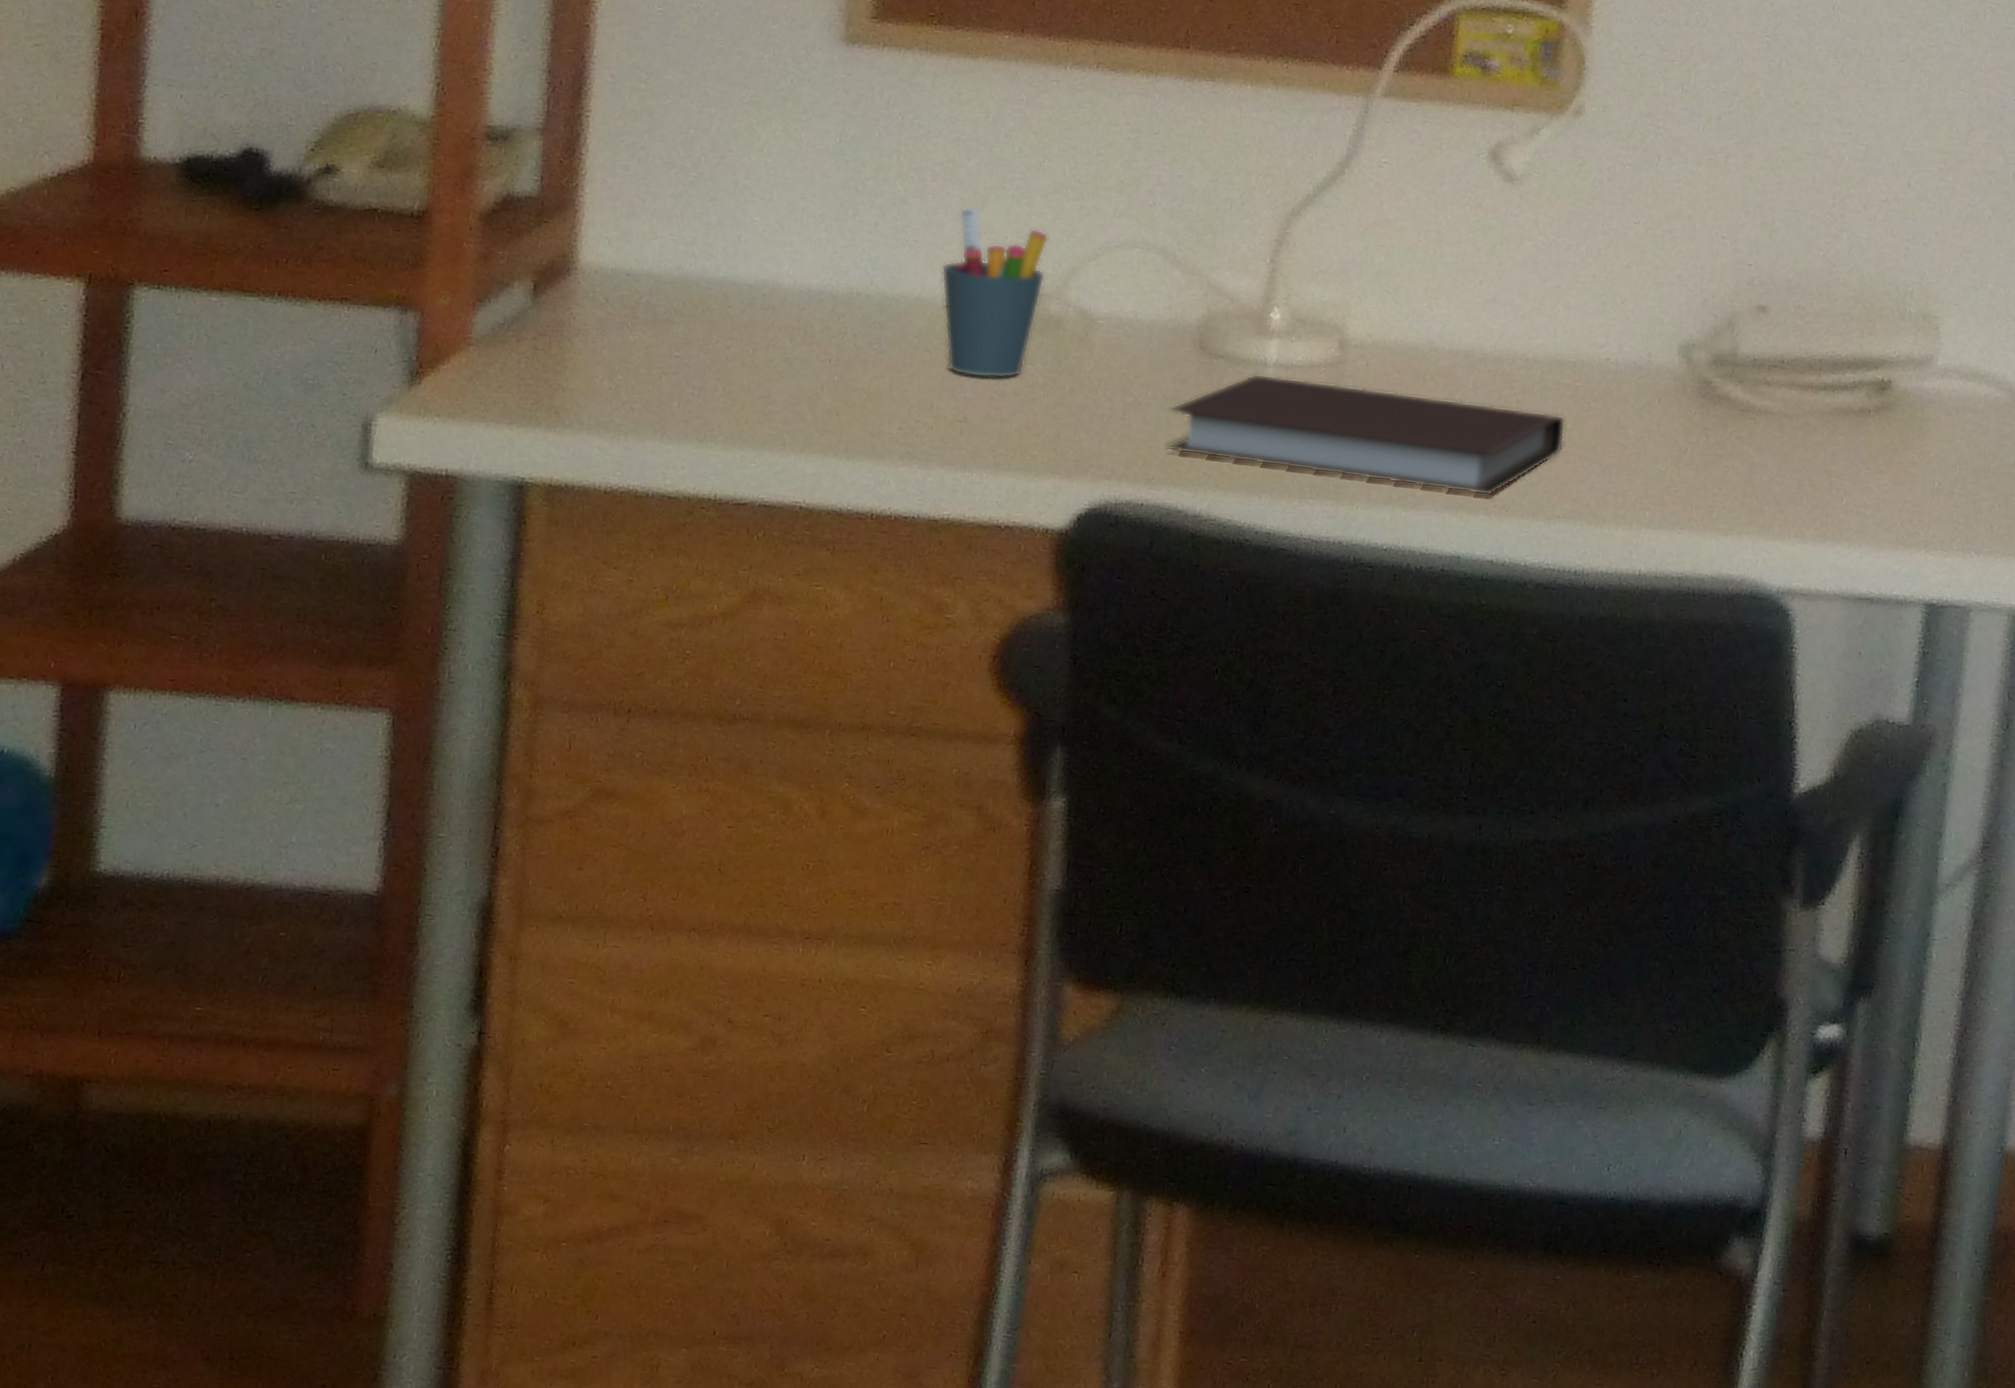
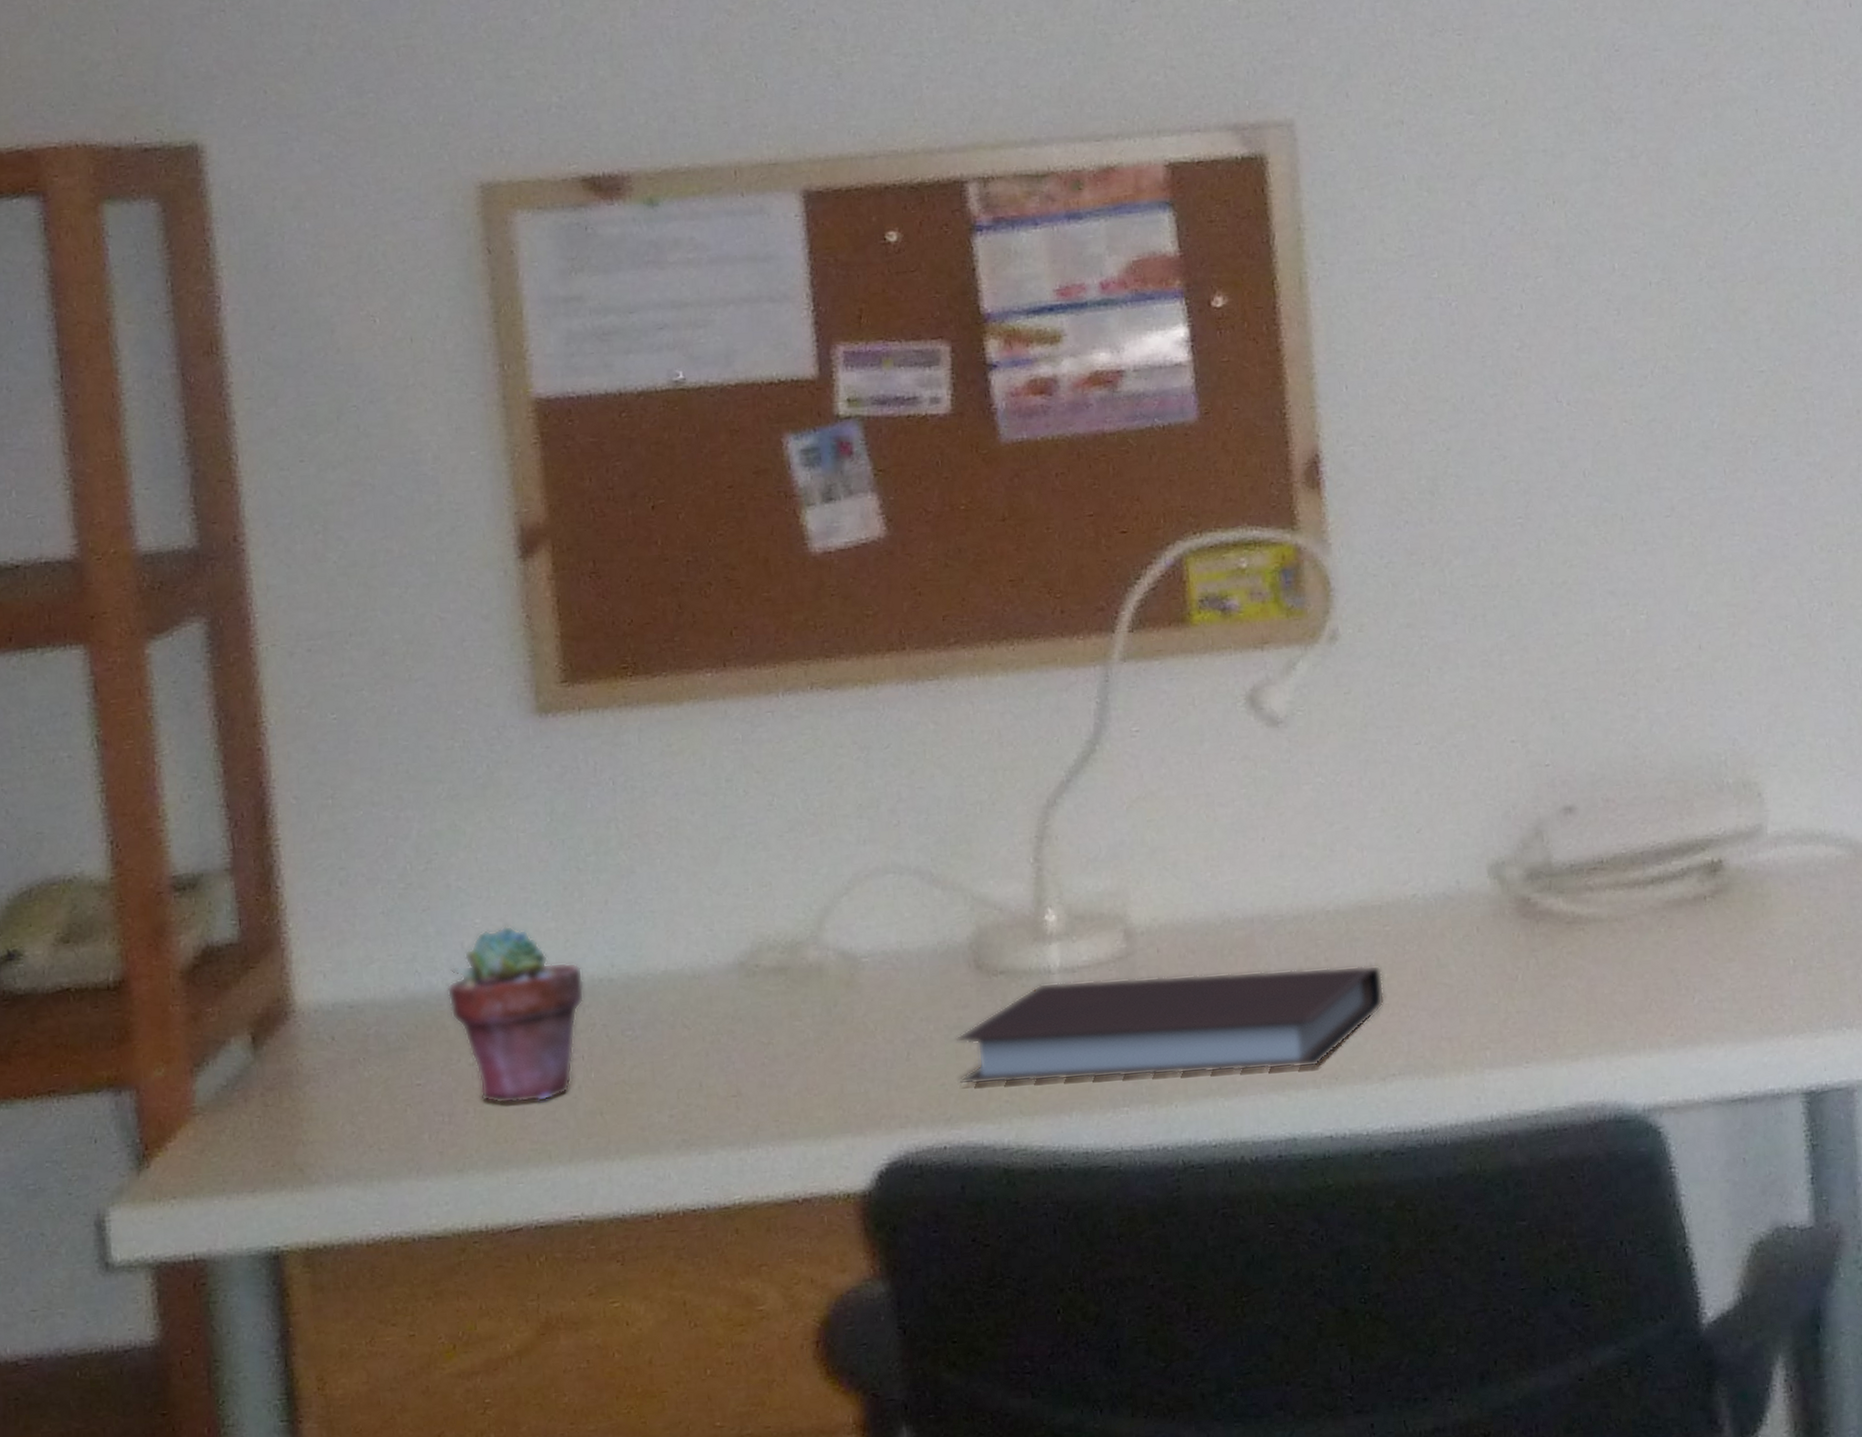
potted succulent: none [717,228,844,394] -> present [447,925,585,1104]
pen holder: present [941,206,1049,379] -> none [684,863,797,1046]

